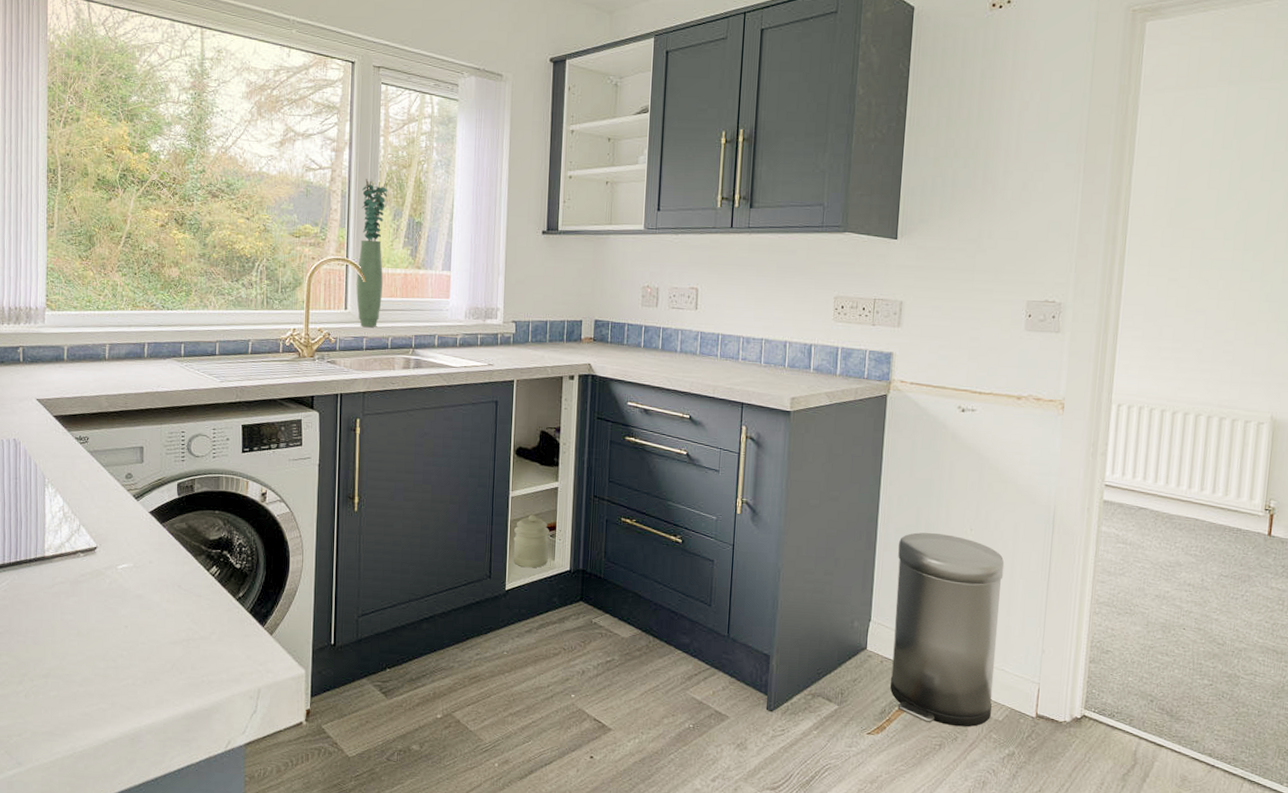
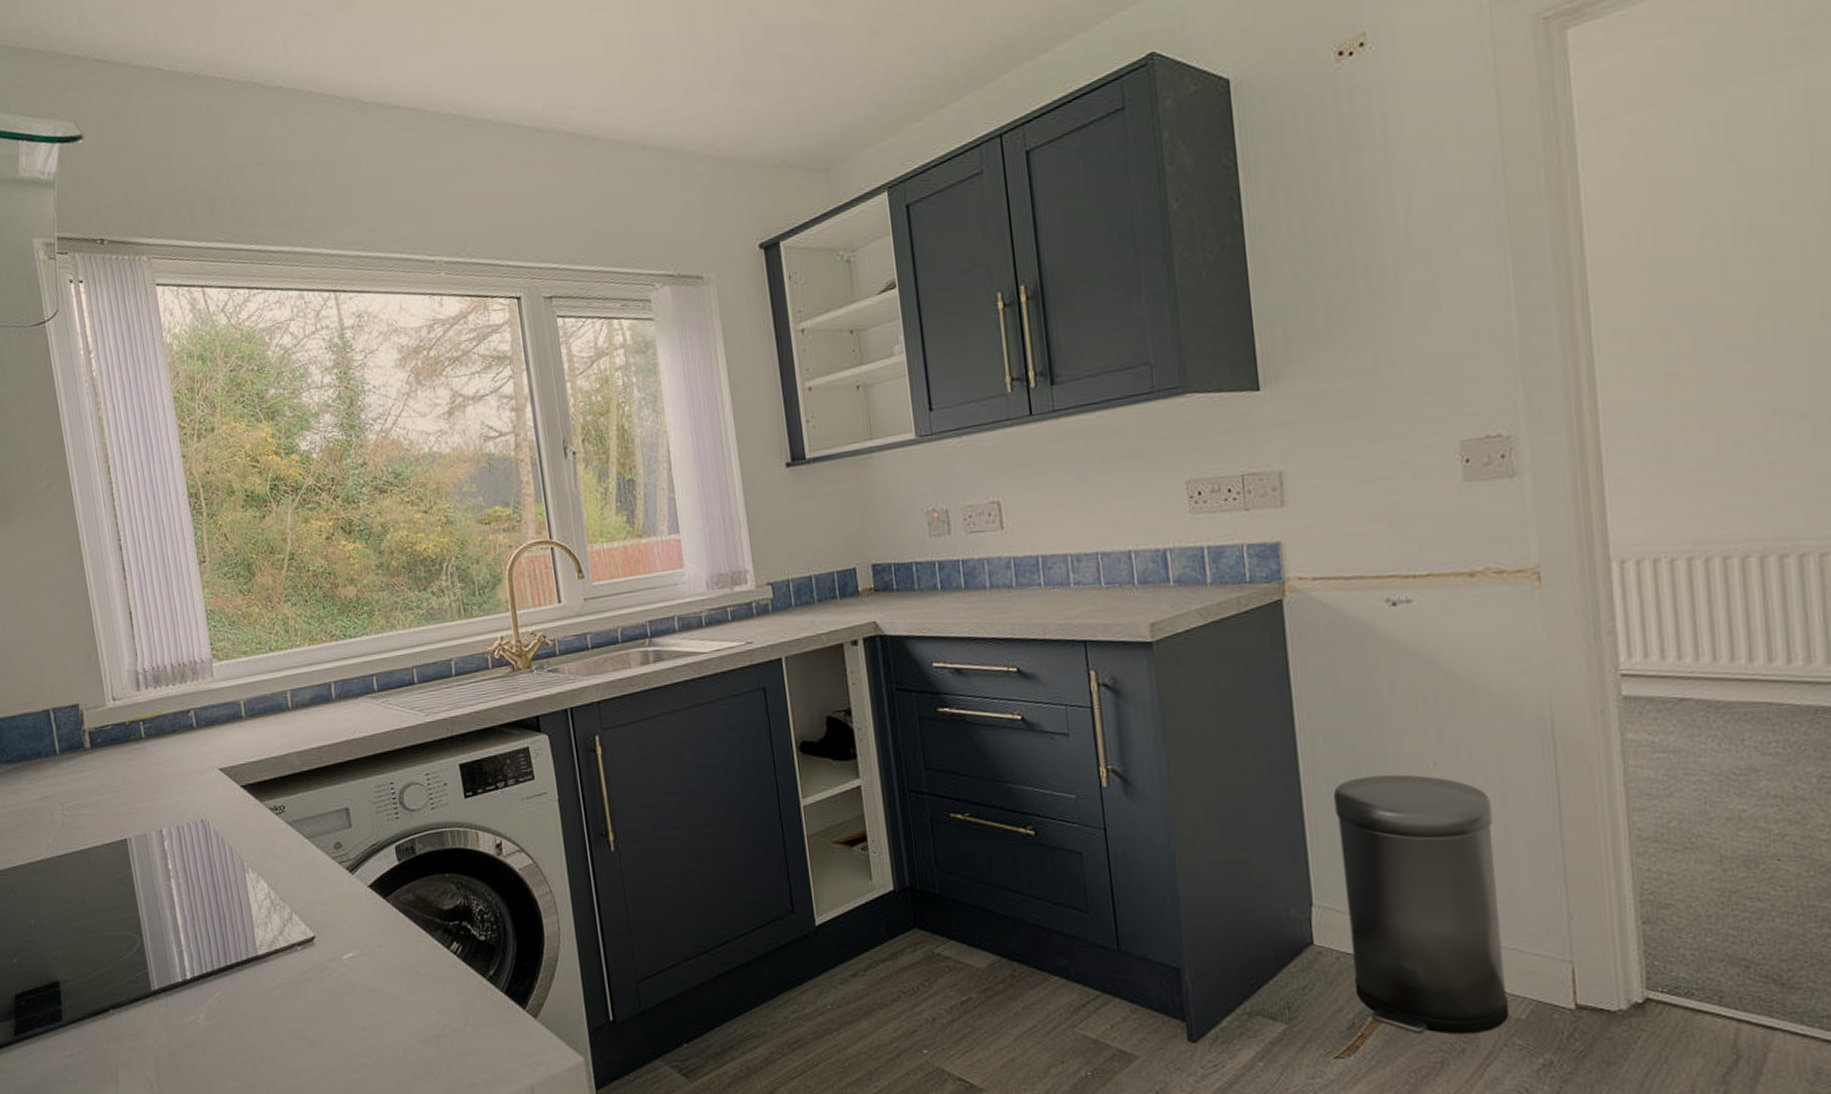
vase: present [356,179,388,327] -> none [555,436,603,621]
jar: present [513,514,549,568] -> none [814,825,864,894]

